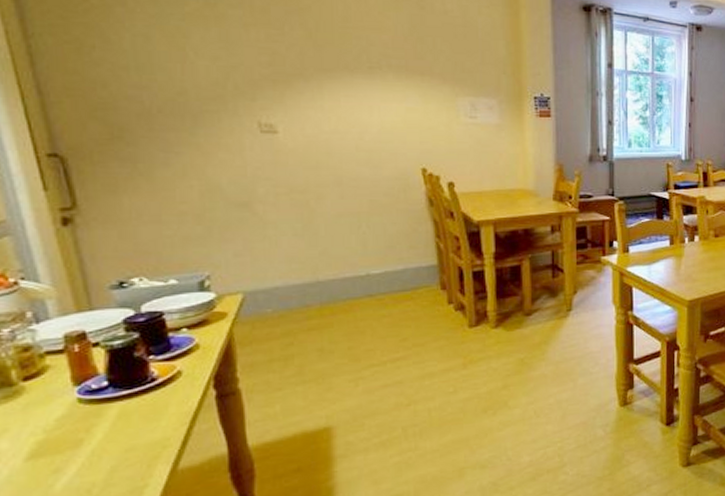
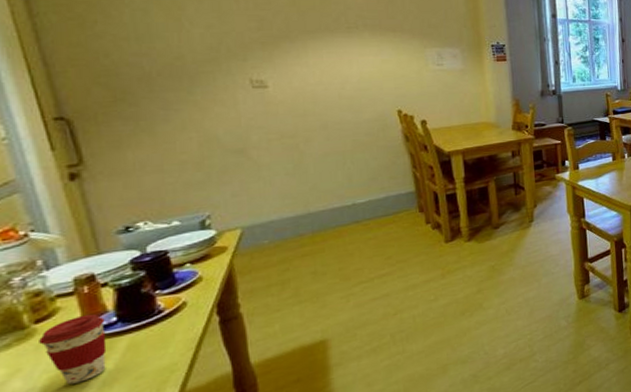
coffee cup: none [27,375,97,451] -> present [39,314,107,385]

